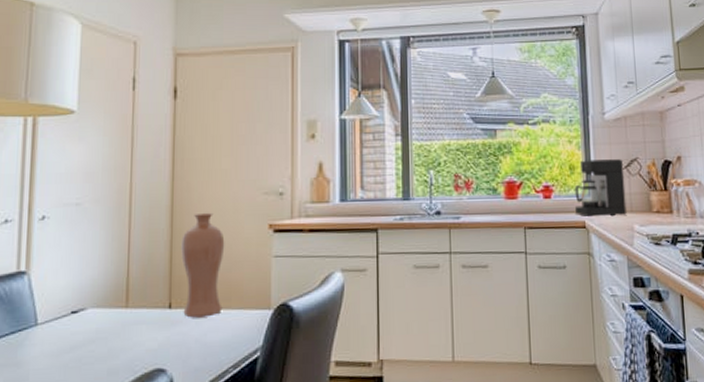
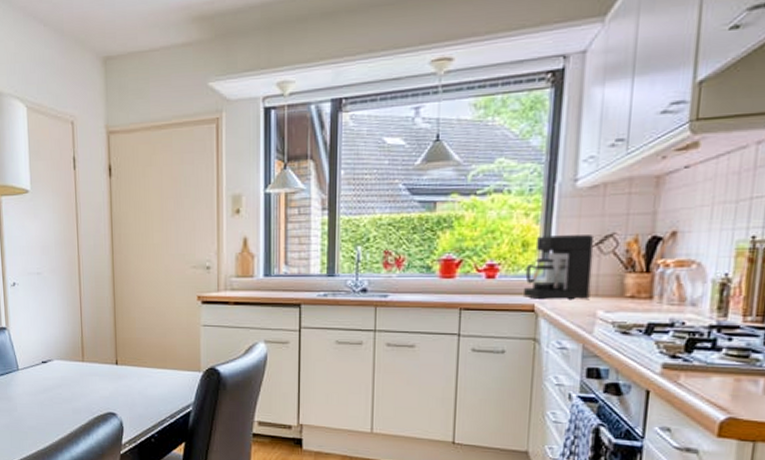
vase: present [181,212,225,318] -> none [123,283,160,374]

